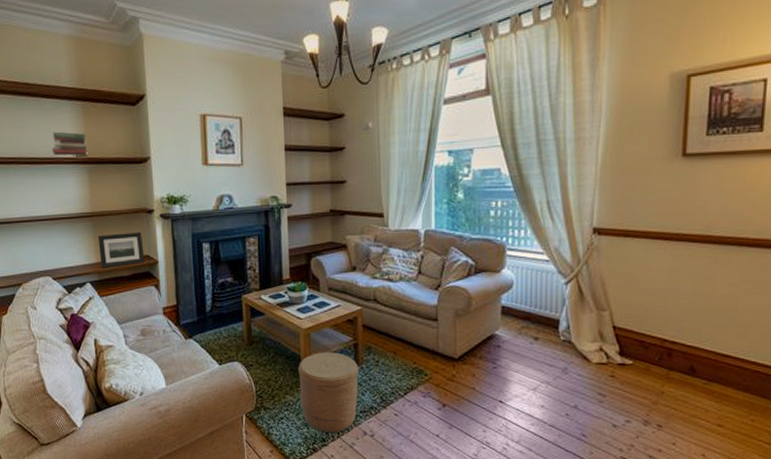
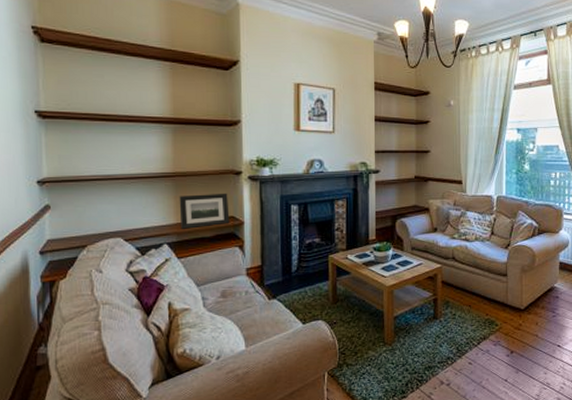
books: present [52,131,87,157] -> none [134,90,172,117]
basket: present [297,352,359,434] -> none [380,307,437,385]

